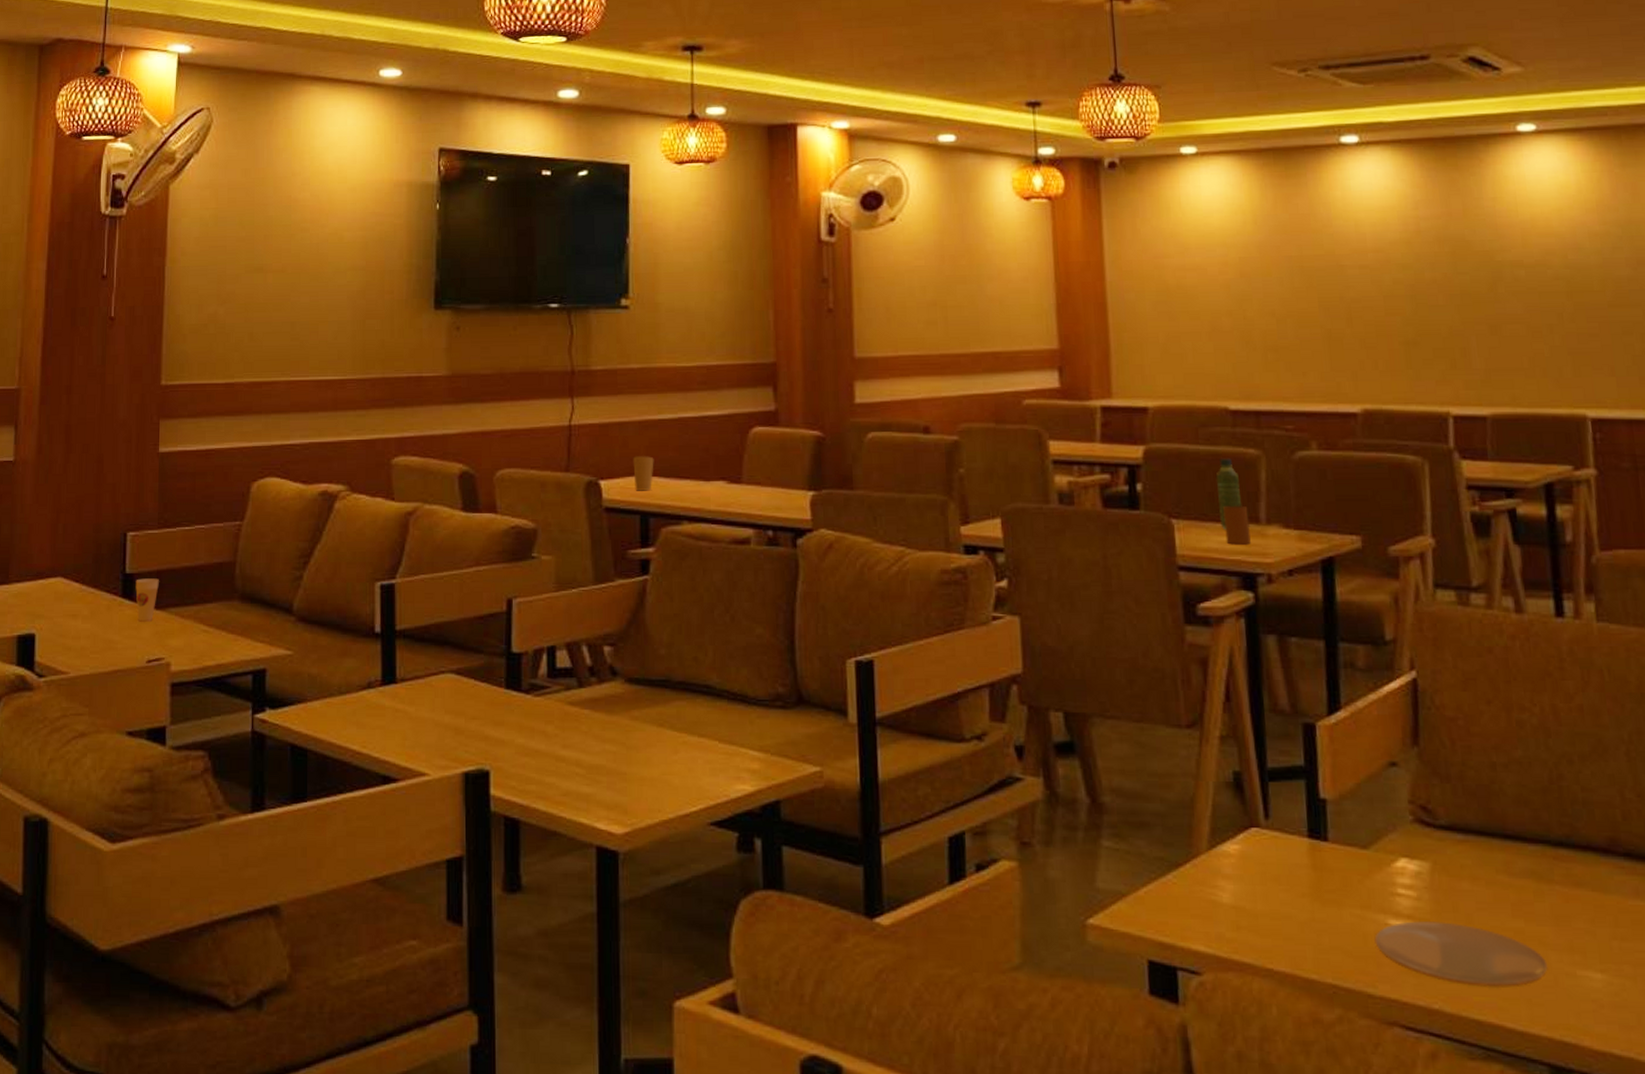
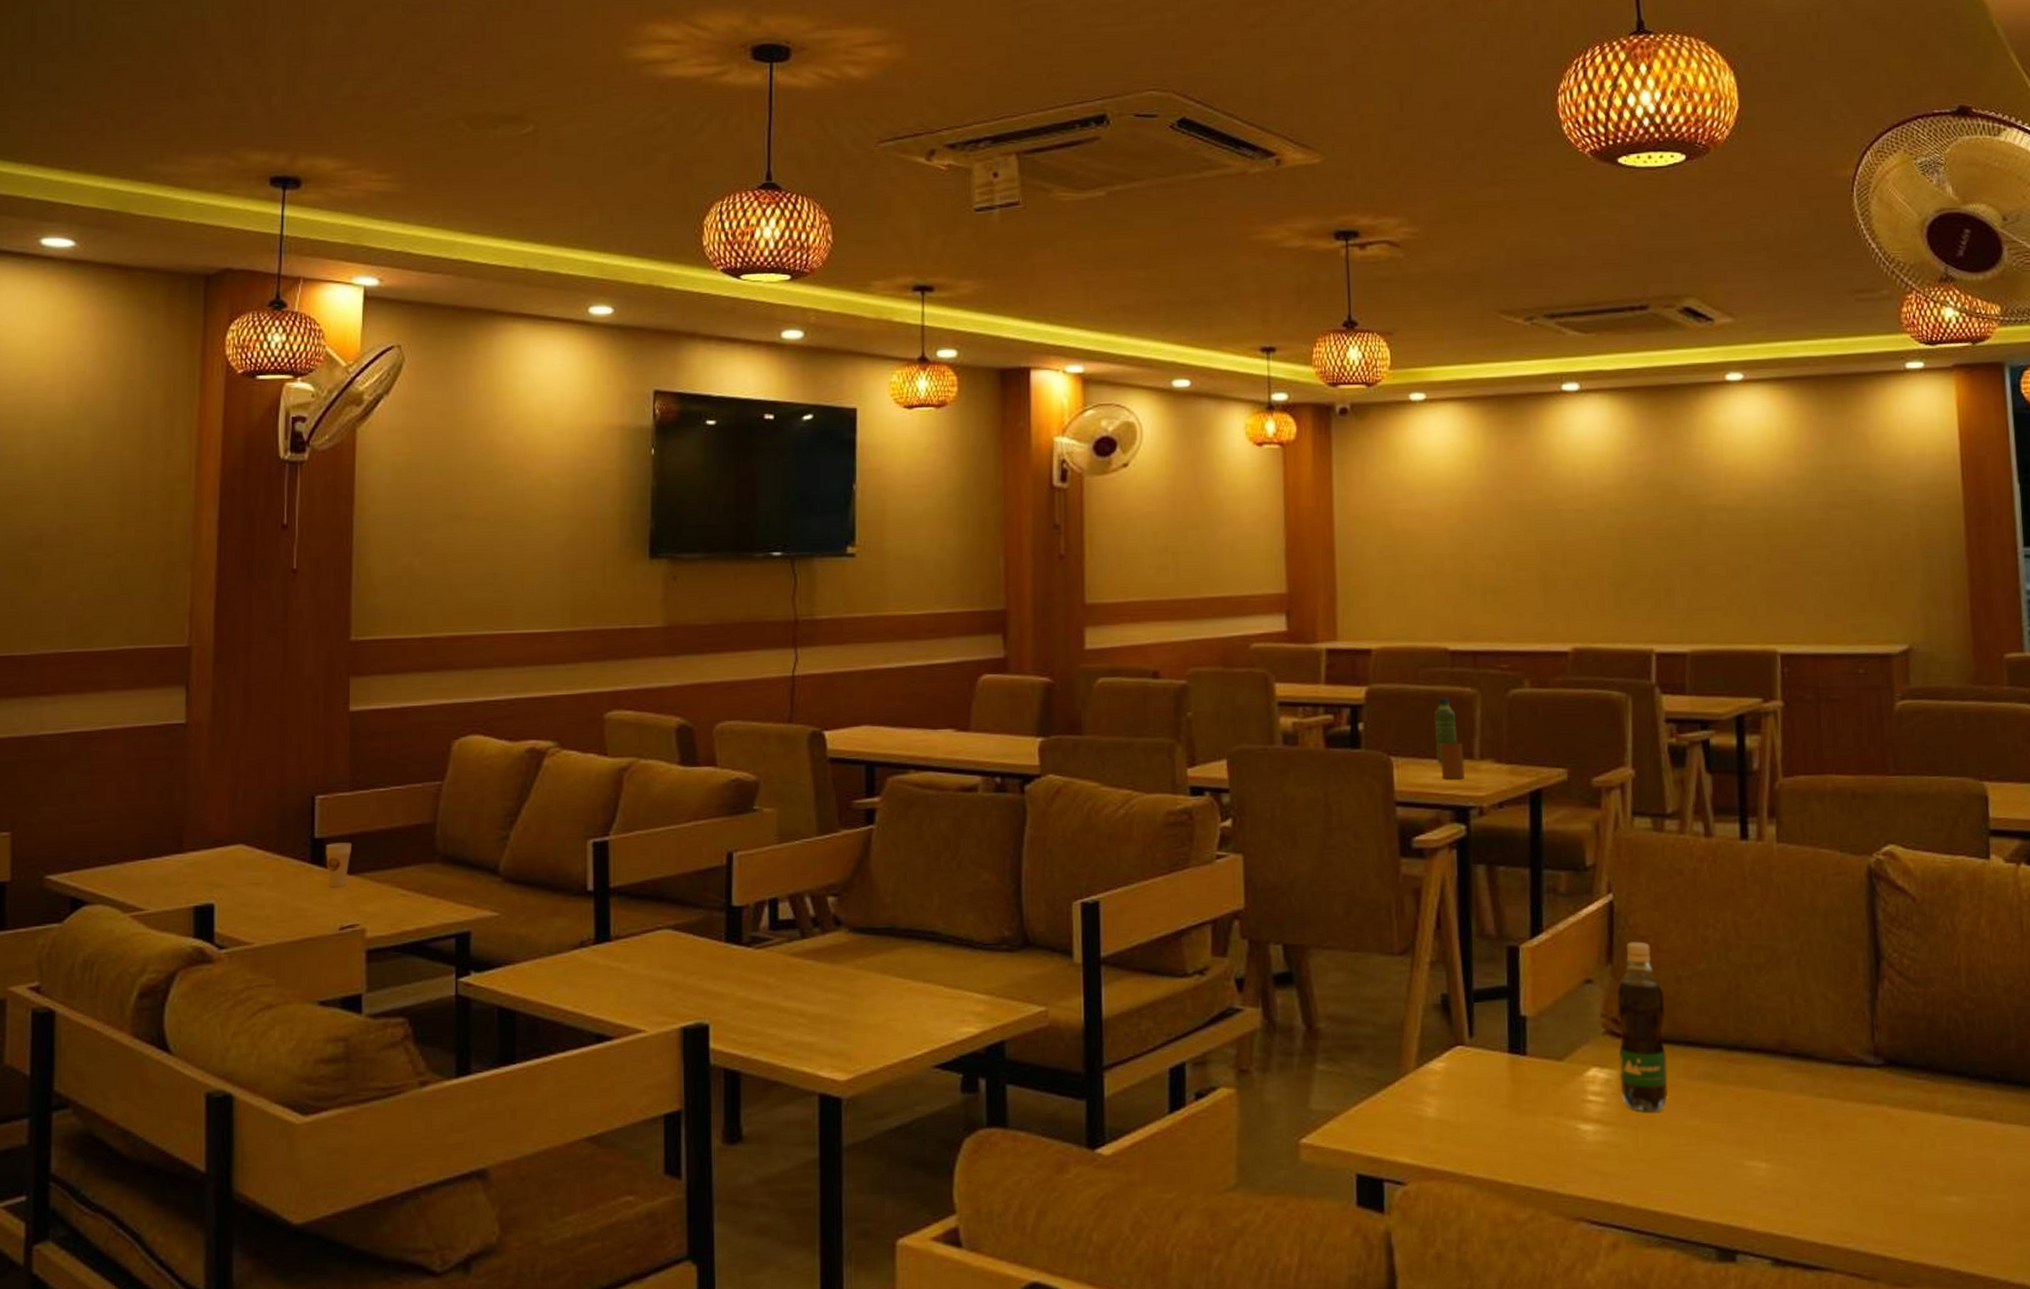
cup: present [633,456,654,491] -> none [859,705,881,741]
plate: present [1374,921,1548,987] -> none [1565,1124,1720,1181]
bottle: none [1424,723,1486,910] -> present [1616,941,1668,1112]

